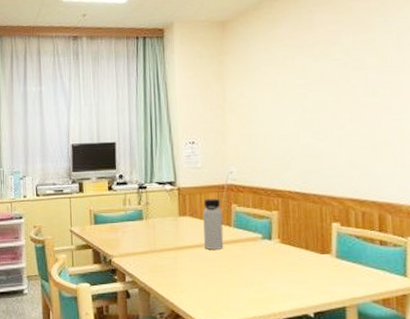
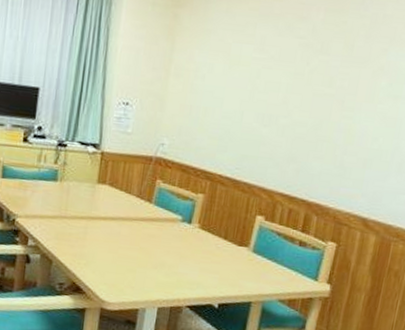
water bottle: present [203,198,224,250] -> none [118,169,145,226]

